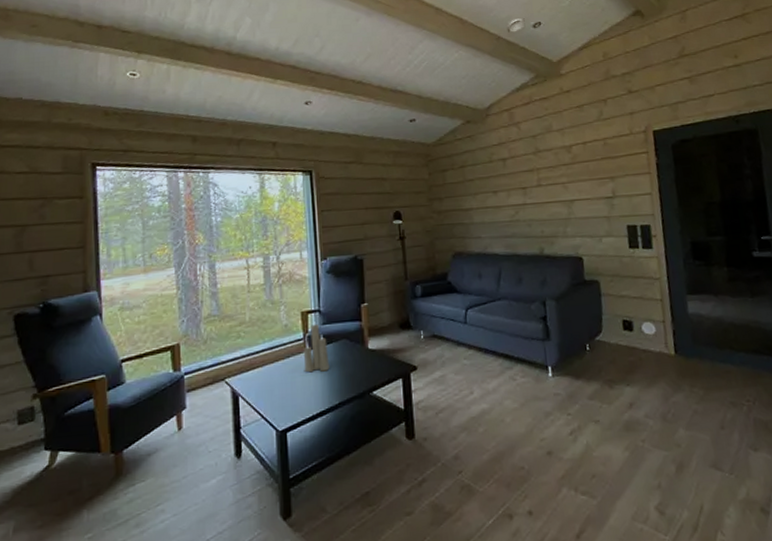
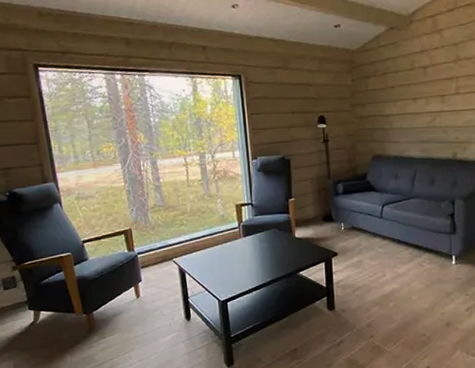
candle: present [303,322,330,373] -> none [238,213,262,256]

